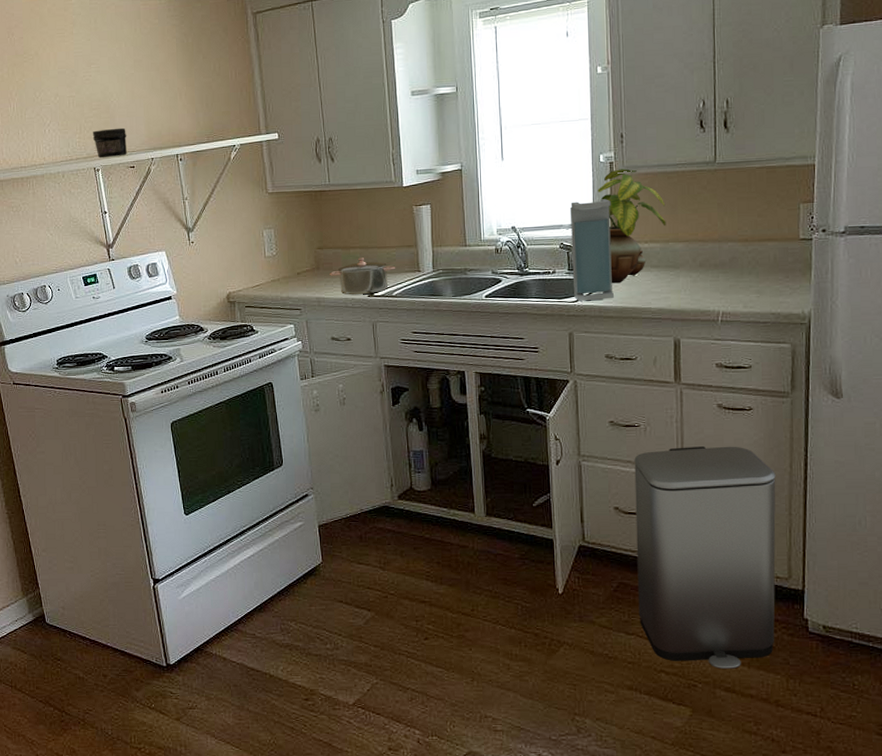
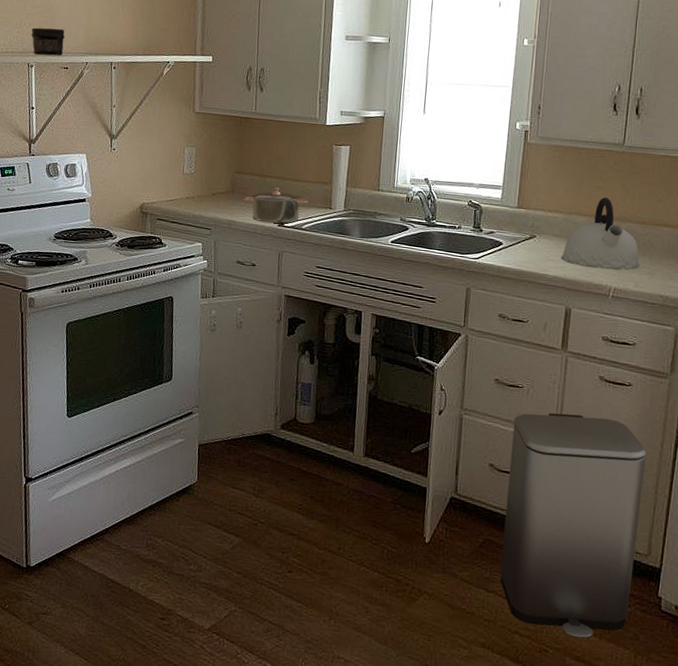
soap dispenser: present [570,199,614,302] -> none [476,163,522,261]
potted plant: present [597,169,666,284] -> none [510,138,573,247]
kettle: none [663,219,747,295] -> present [561,197,640,270]

